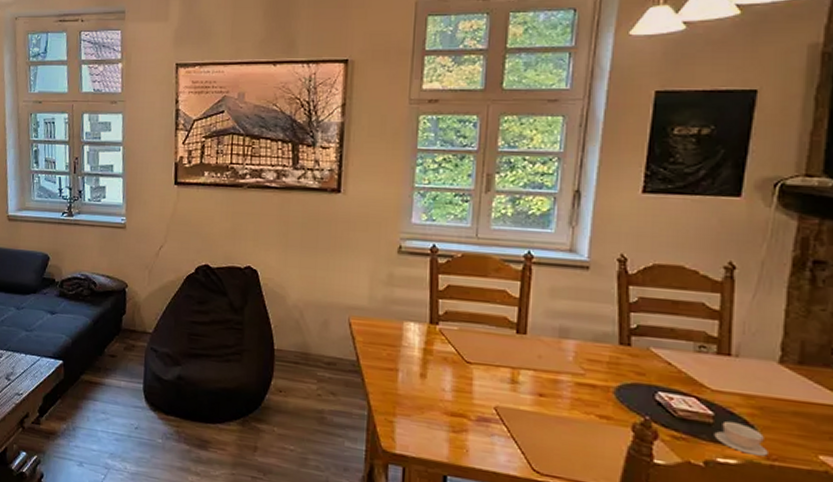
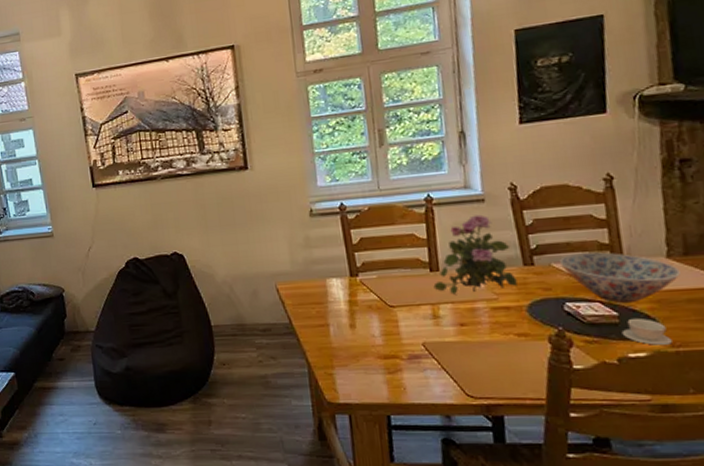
flower bouquet: none [517,281,609,365] -> present [433,214,517,295]
bowl: none [658,341,791,406] -> present [559,252,680,304]

